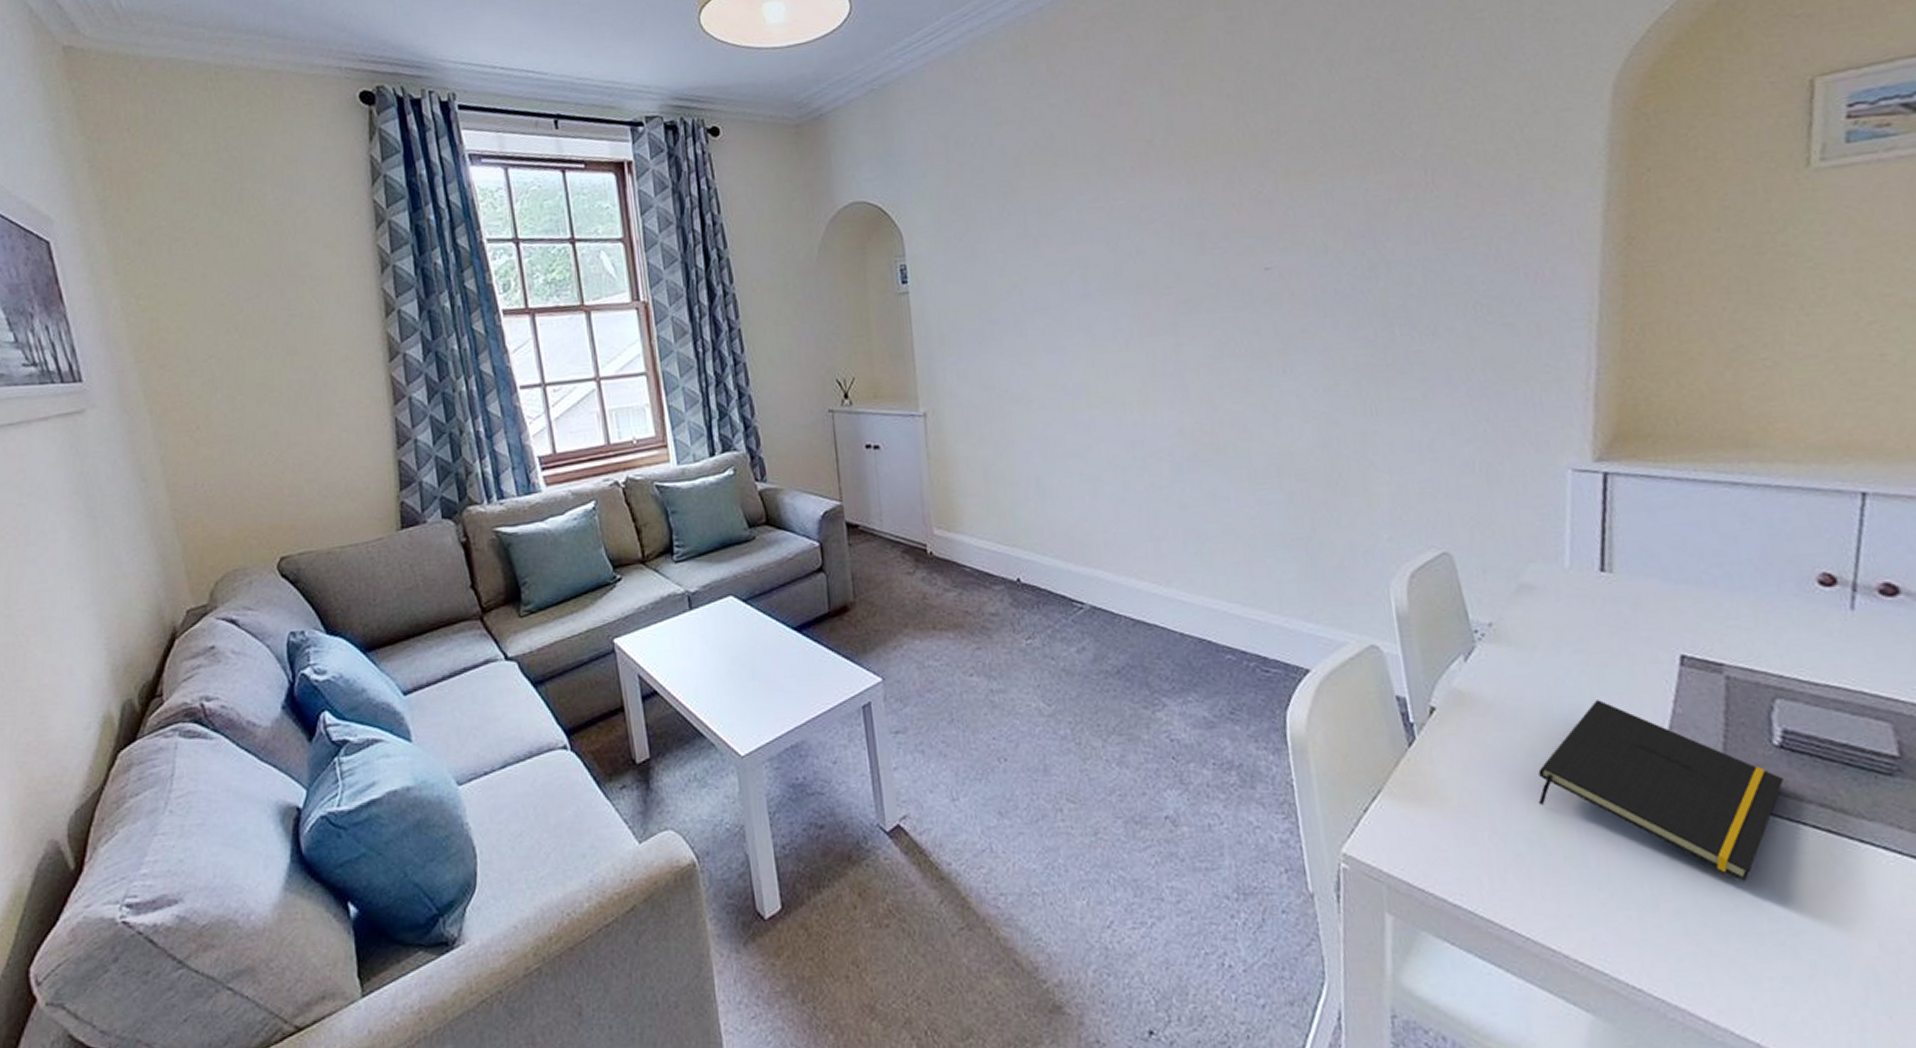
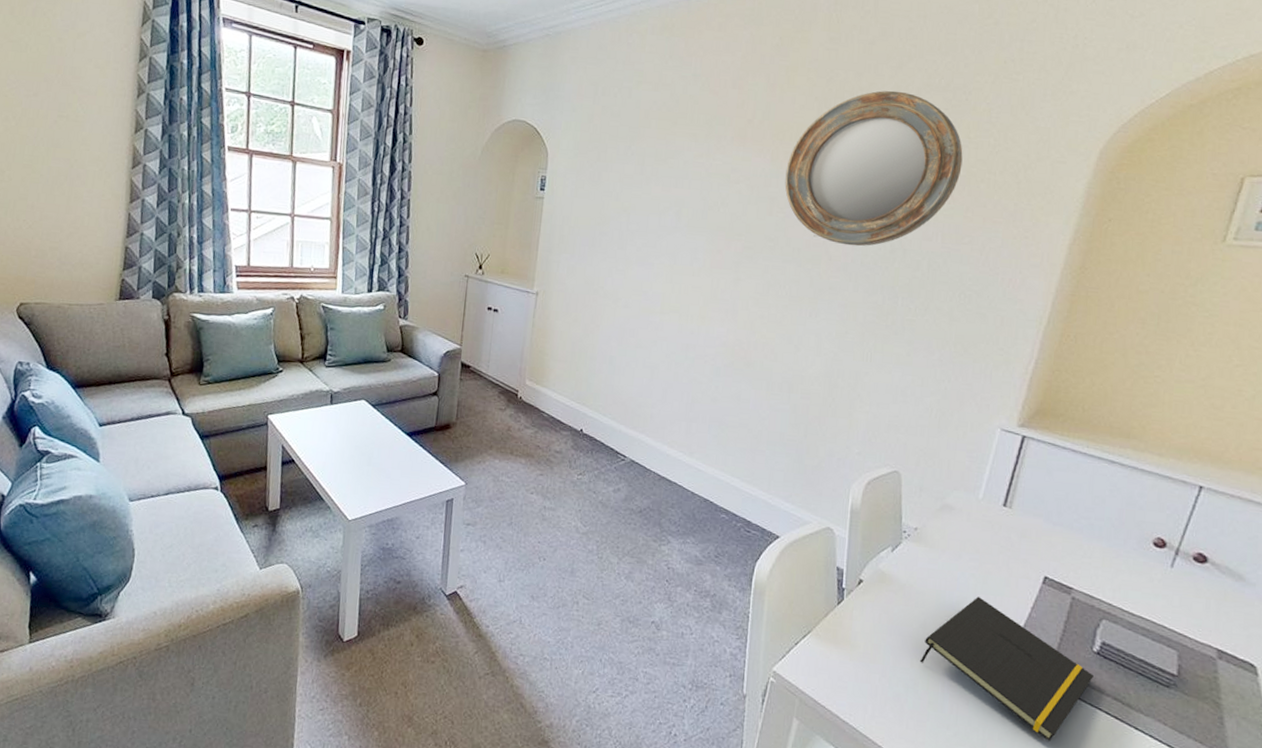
home mirror: none [1209,64,1438,273] -> present [785,90,963,247]

